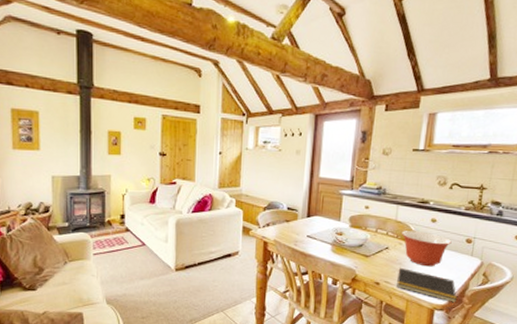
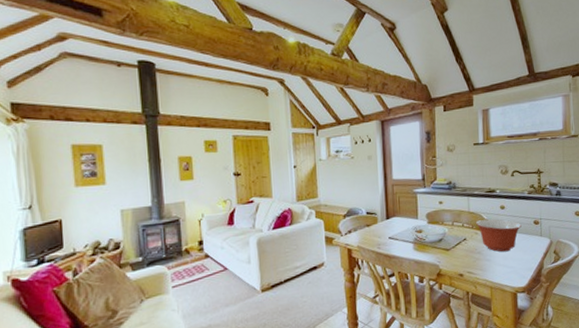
notepad: present [397,267,457,303] -> none [478,256,535,284]

